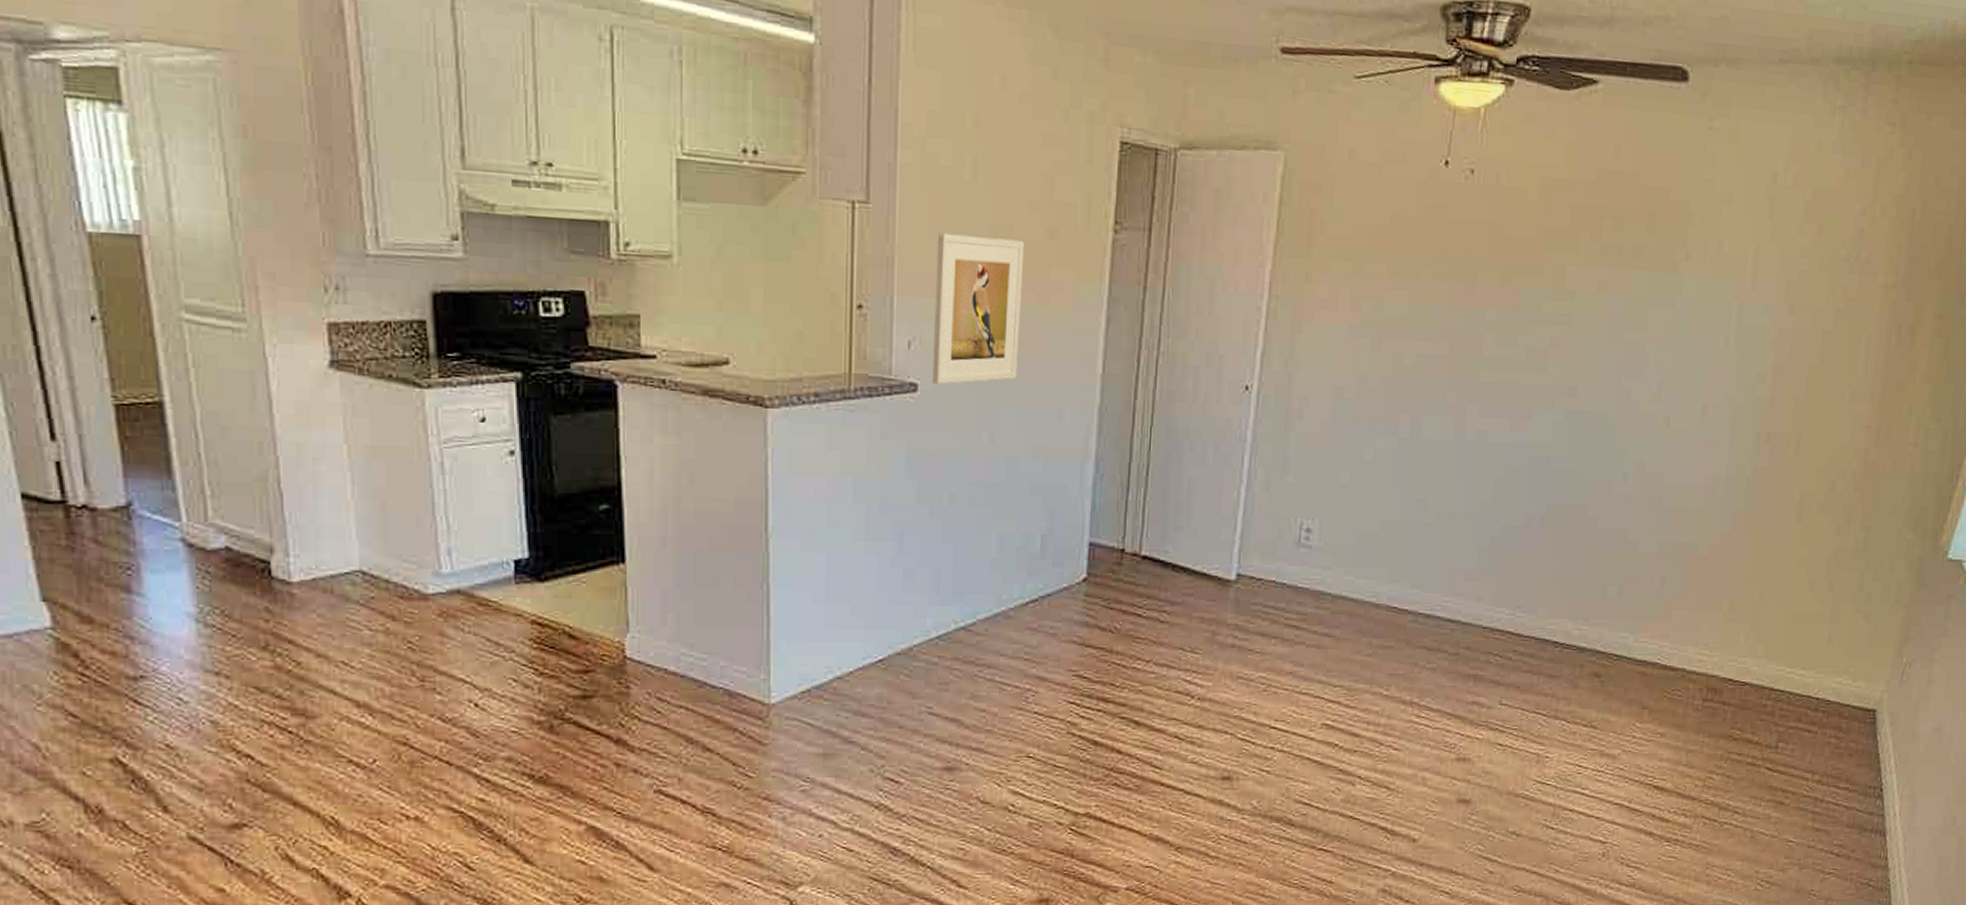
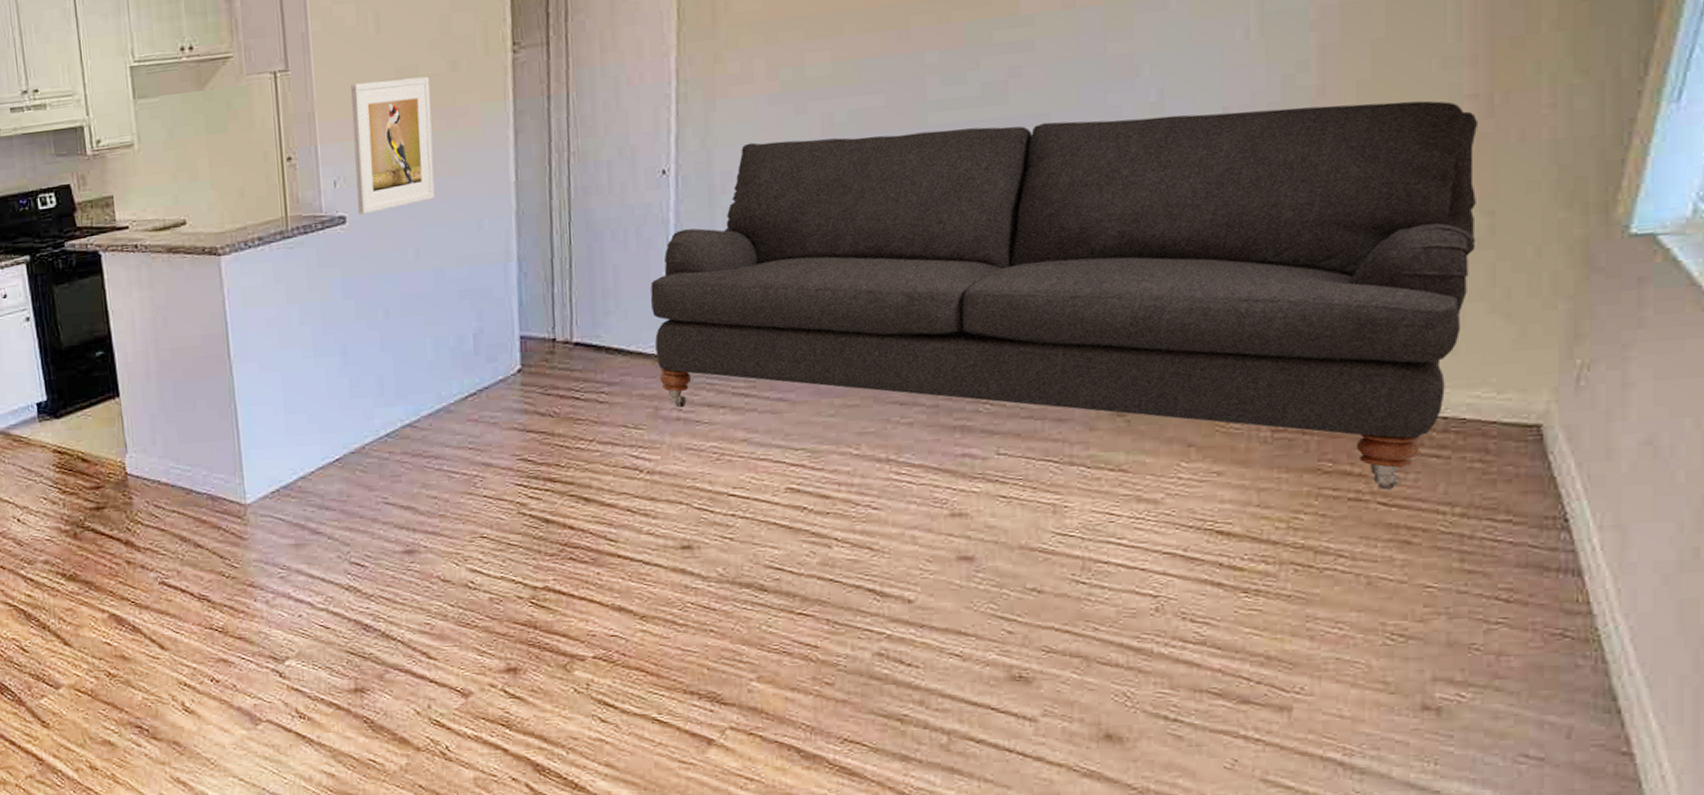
sofa: none [1219,371,1868,758] -> present [650,100,1477,490]

